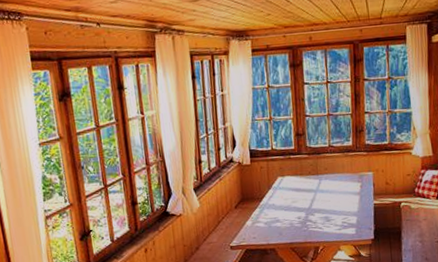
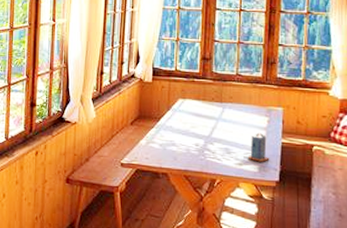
candle: none [345,198,365,225] -> present [247,133,270,162]

